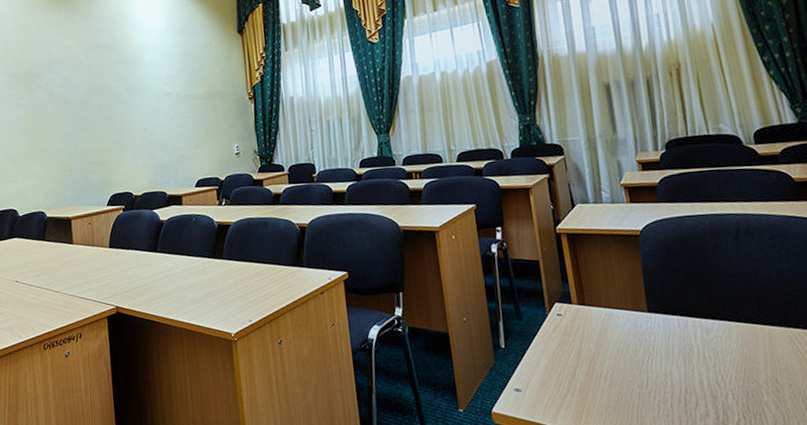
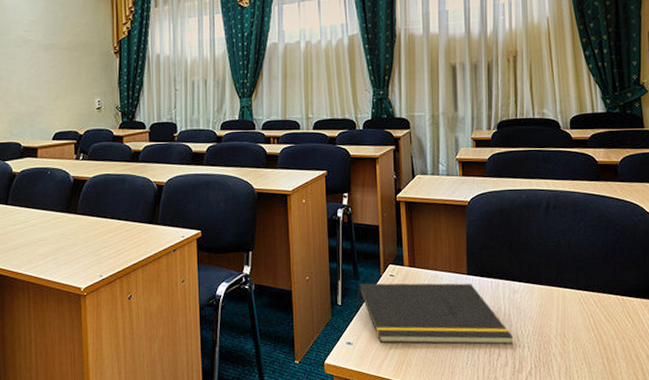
notepad: none [521,321,713,392] -> present [357,283,514,345]

